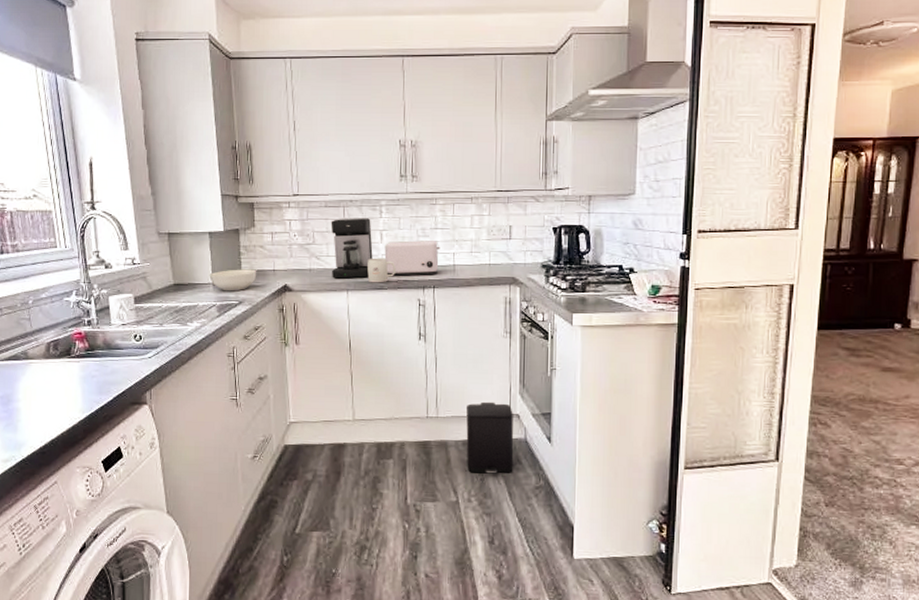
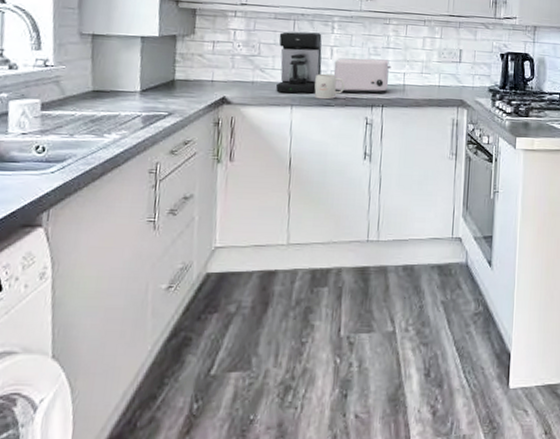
bowl: present [209,269,257,292] -> none [136,77,193,102]
pedal bin: present [465,401,514,474] -> none [406,224,456,301]

